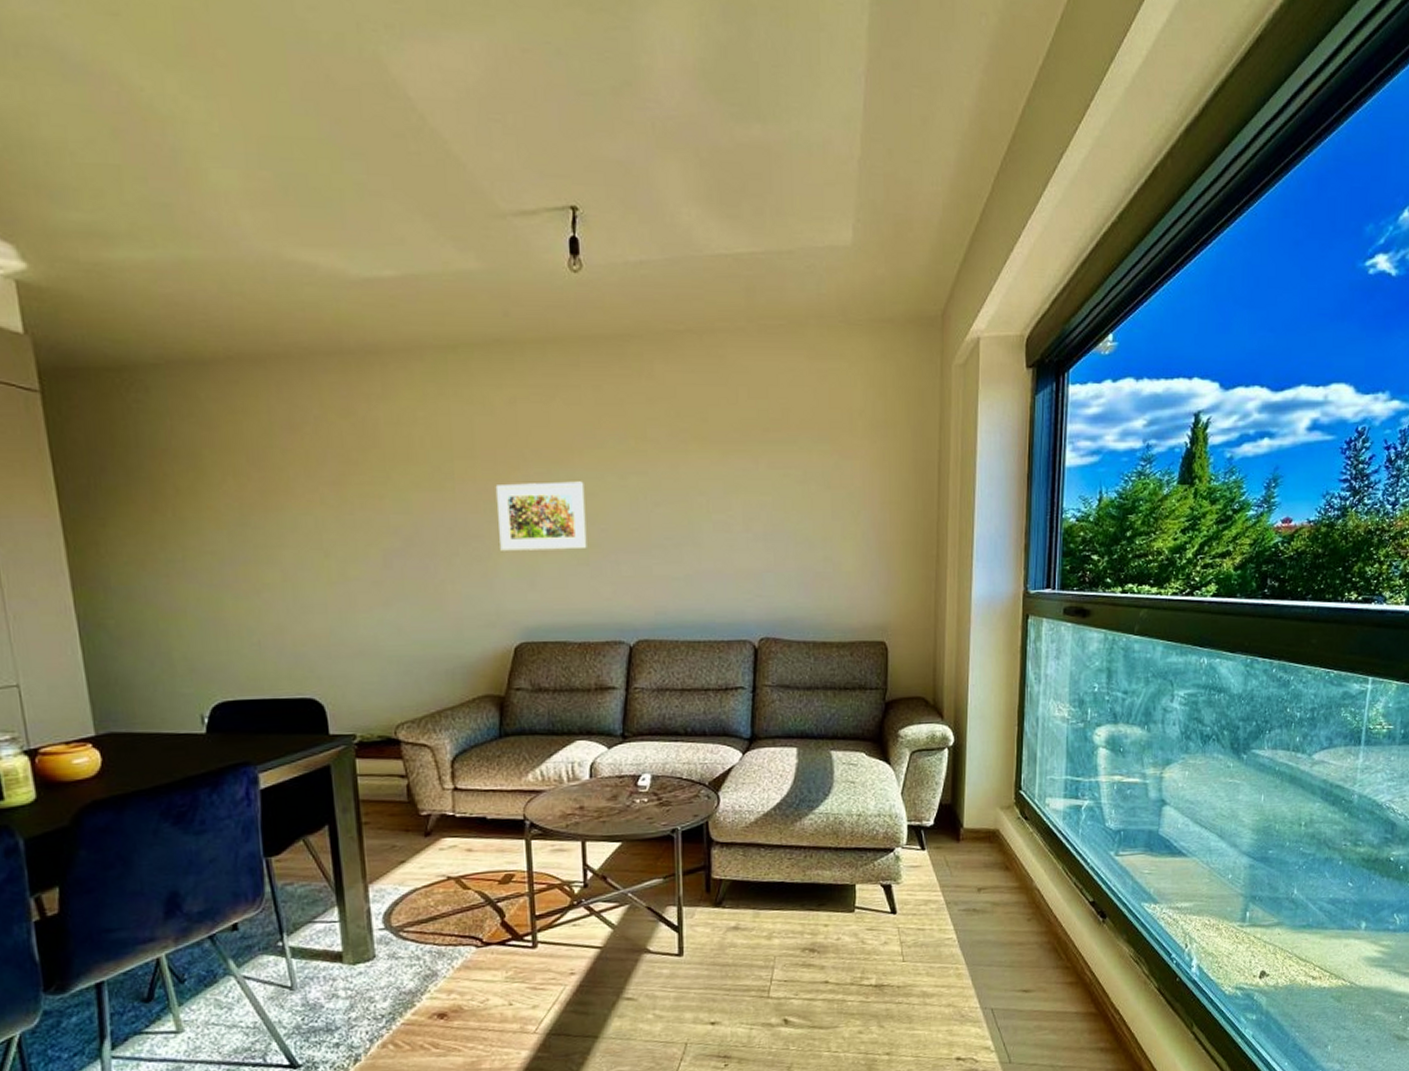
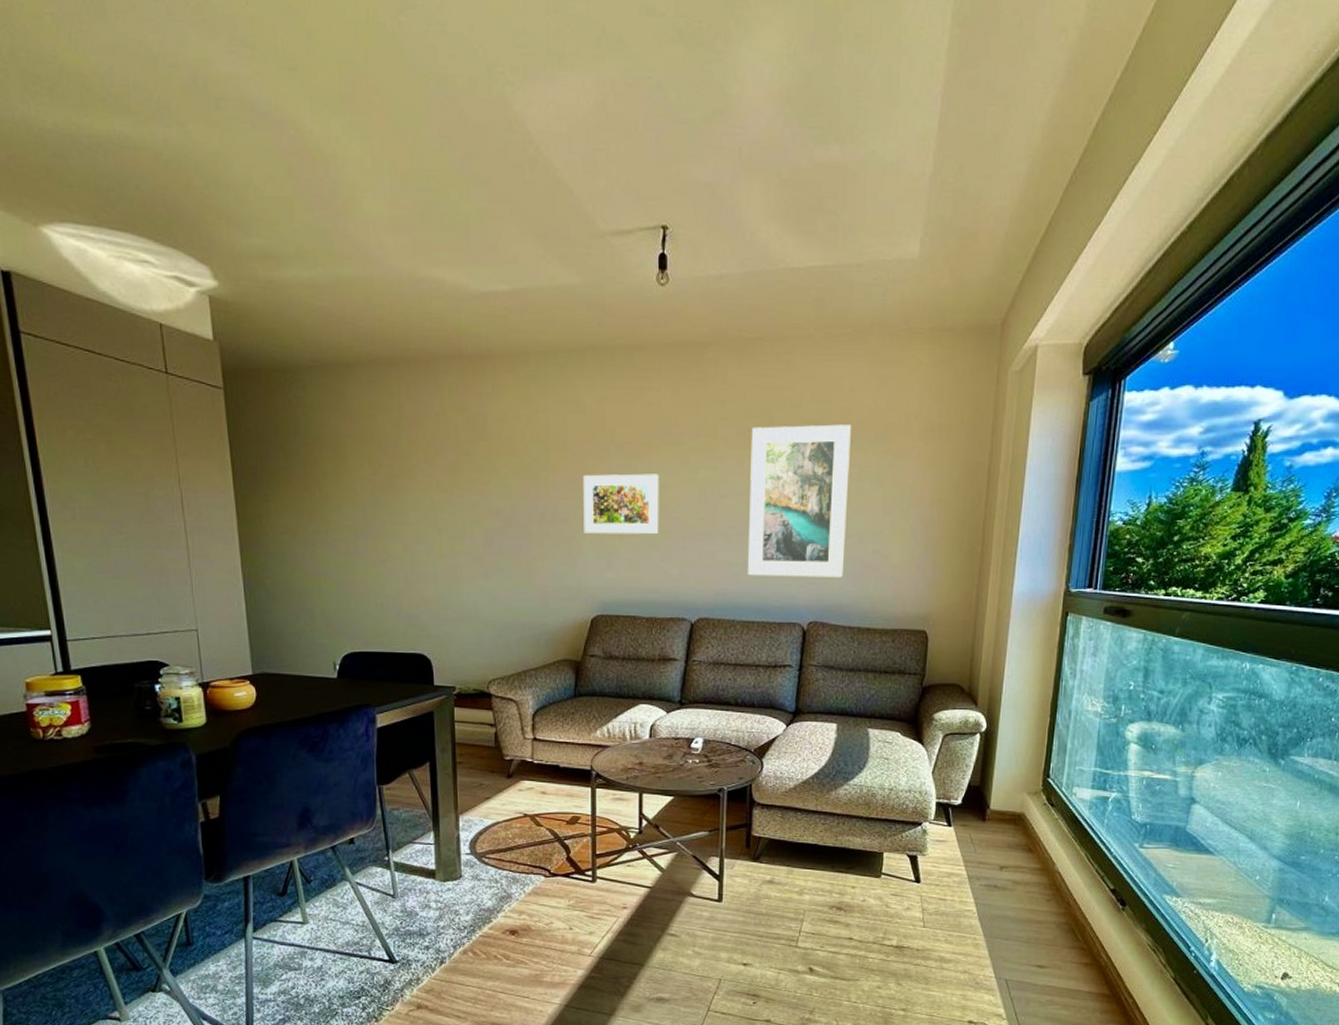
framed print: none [684,423,794,591] -> present [747,424,851,578]

